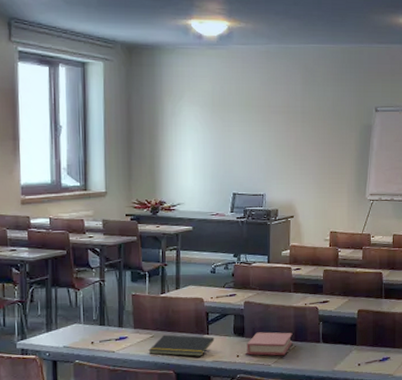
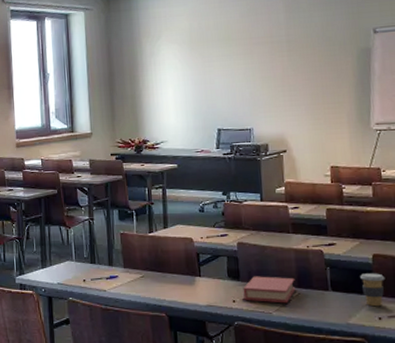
notepad: present [148,334,215,357] -> none [139,275,208,299]
coffee cup: none [346,326,366,355] -> present [360,273,386,307]

